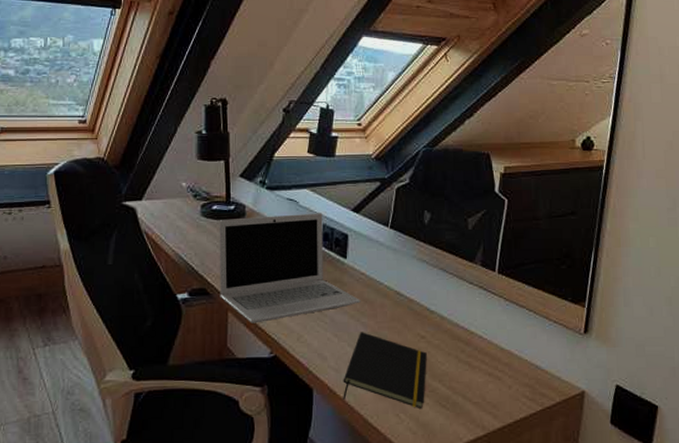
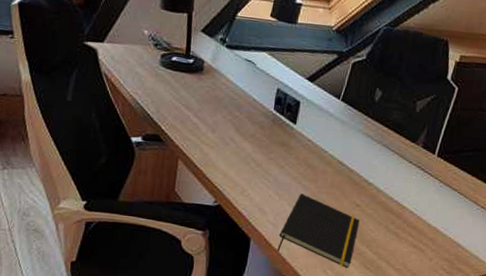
laptop: present [219,213,361,324] -> none [172,71,305,174]

